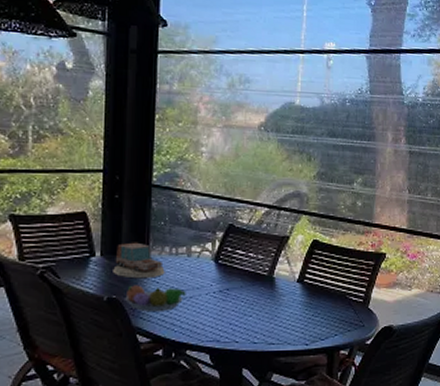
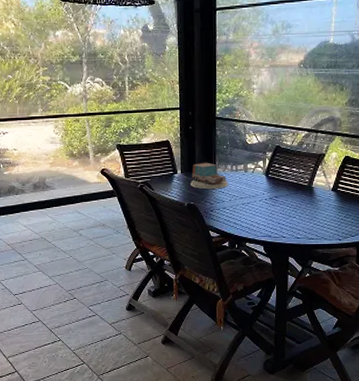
fruit bowl: present [125,285,186,311] -> none [200,194,245,214]

